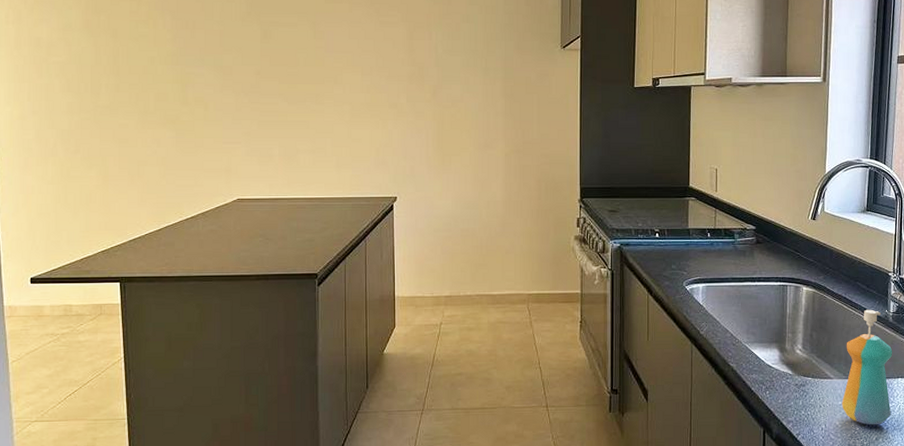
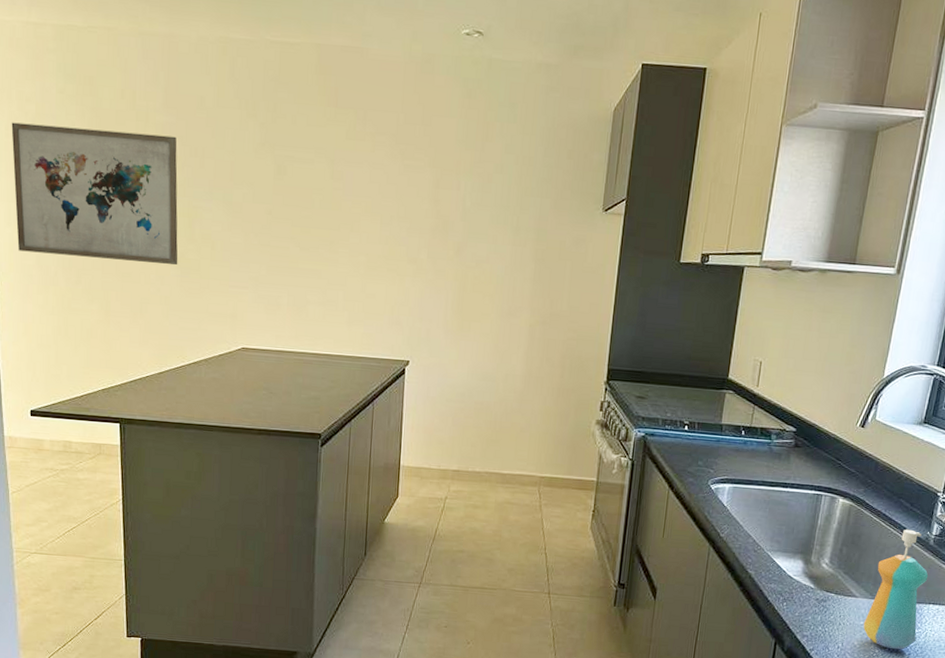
wall art: none [11,10,173,127] -> present [11,122,178,265]

